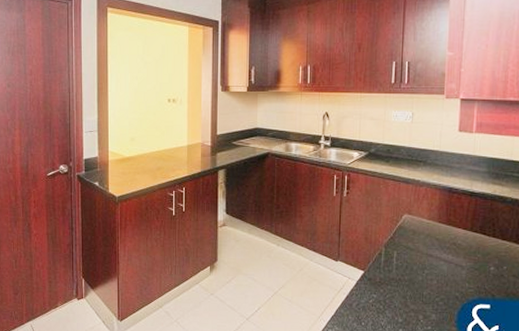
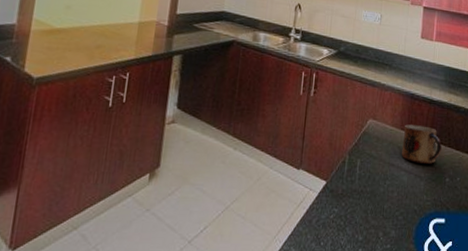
mug: none [440,217,485,254] -> present [402,124,442,164]

